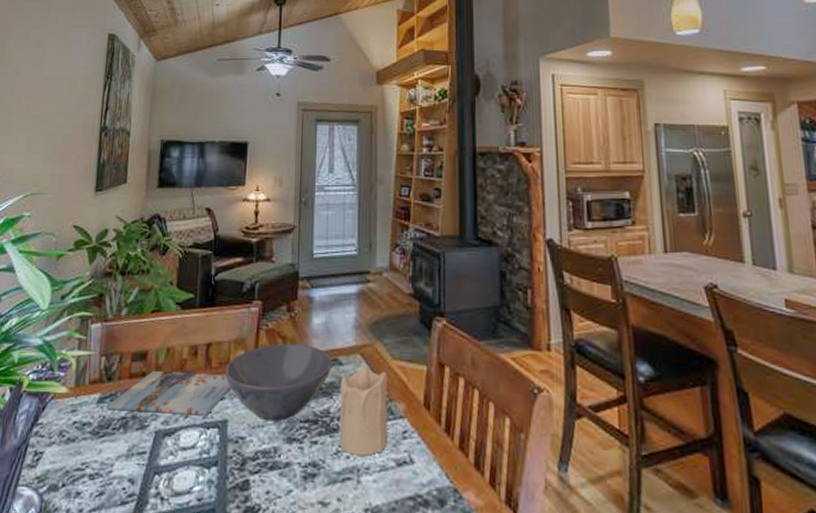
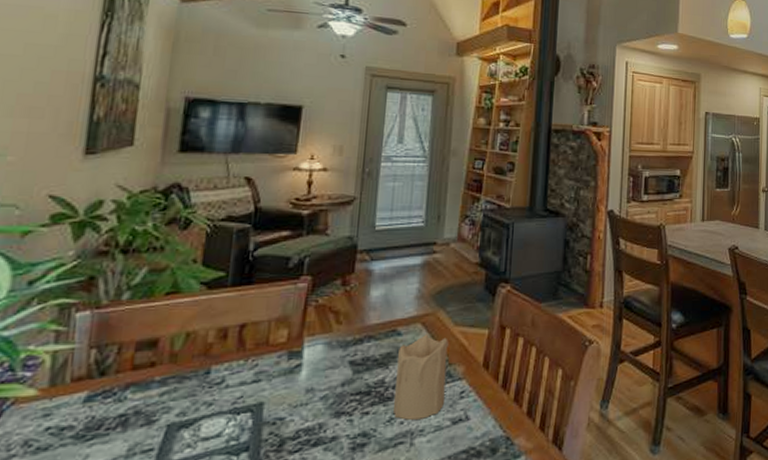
magazine: present [106,371,231,416] -> none [96,356,270,409]
bowl: present [224,343,333,422] -> none [261,318,391,399]

